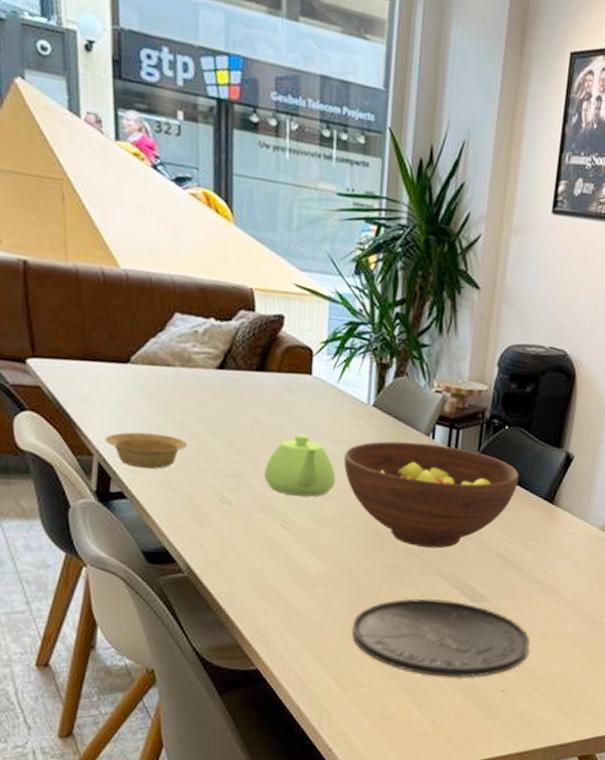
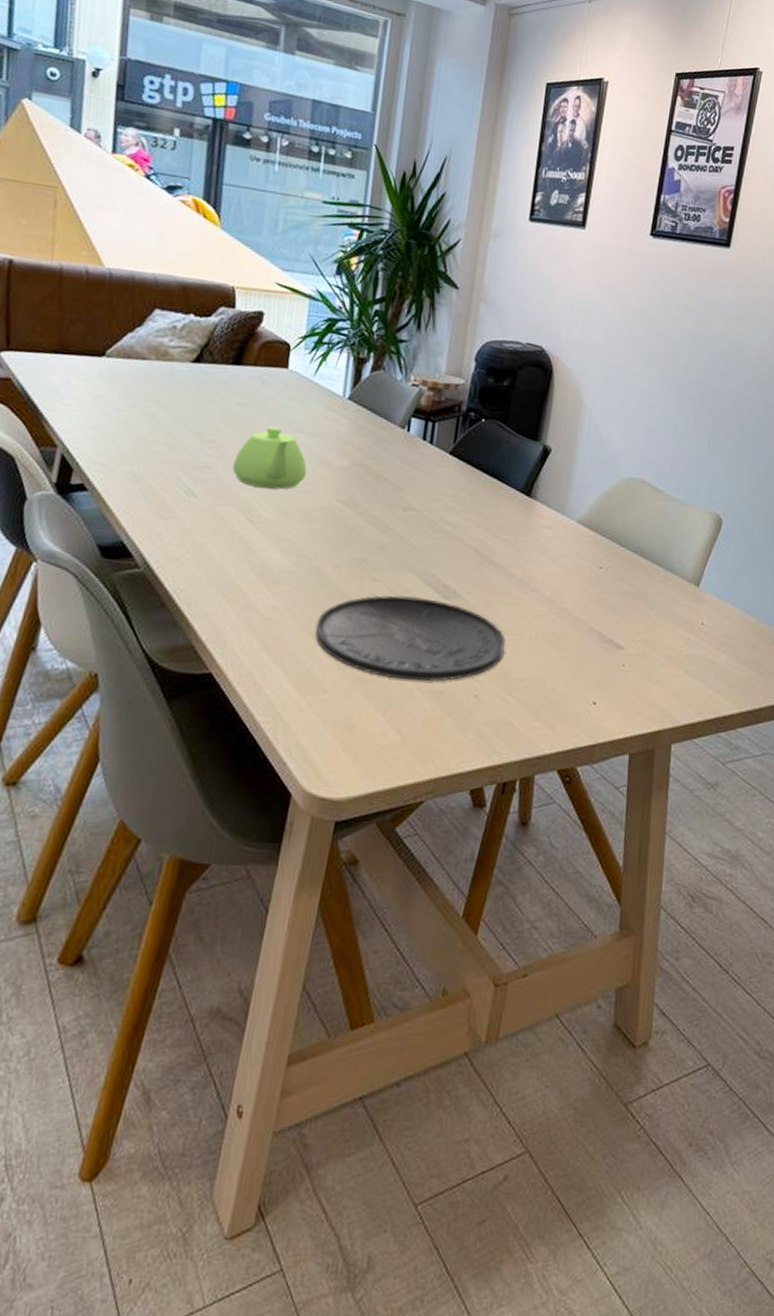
bowl: present [105,432,187,469] -> none [71,423,156,461]
fruit bowl: present [343,441,519,549] -> none [315,433,496,543]

